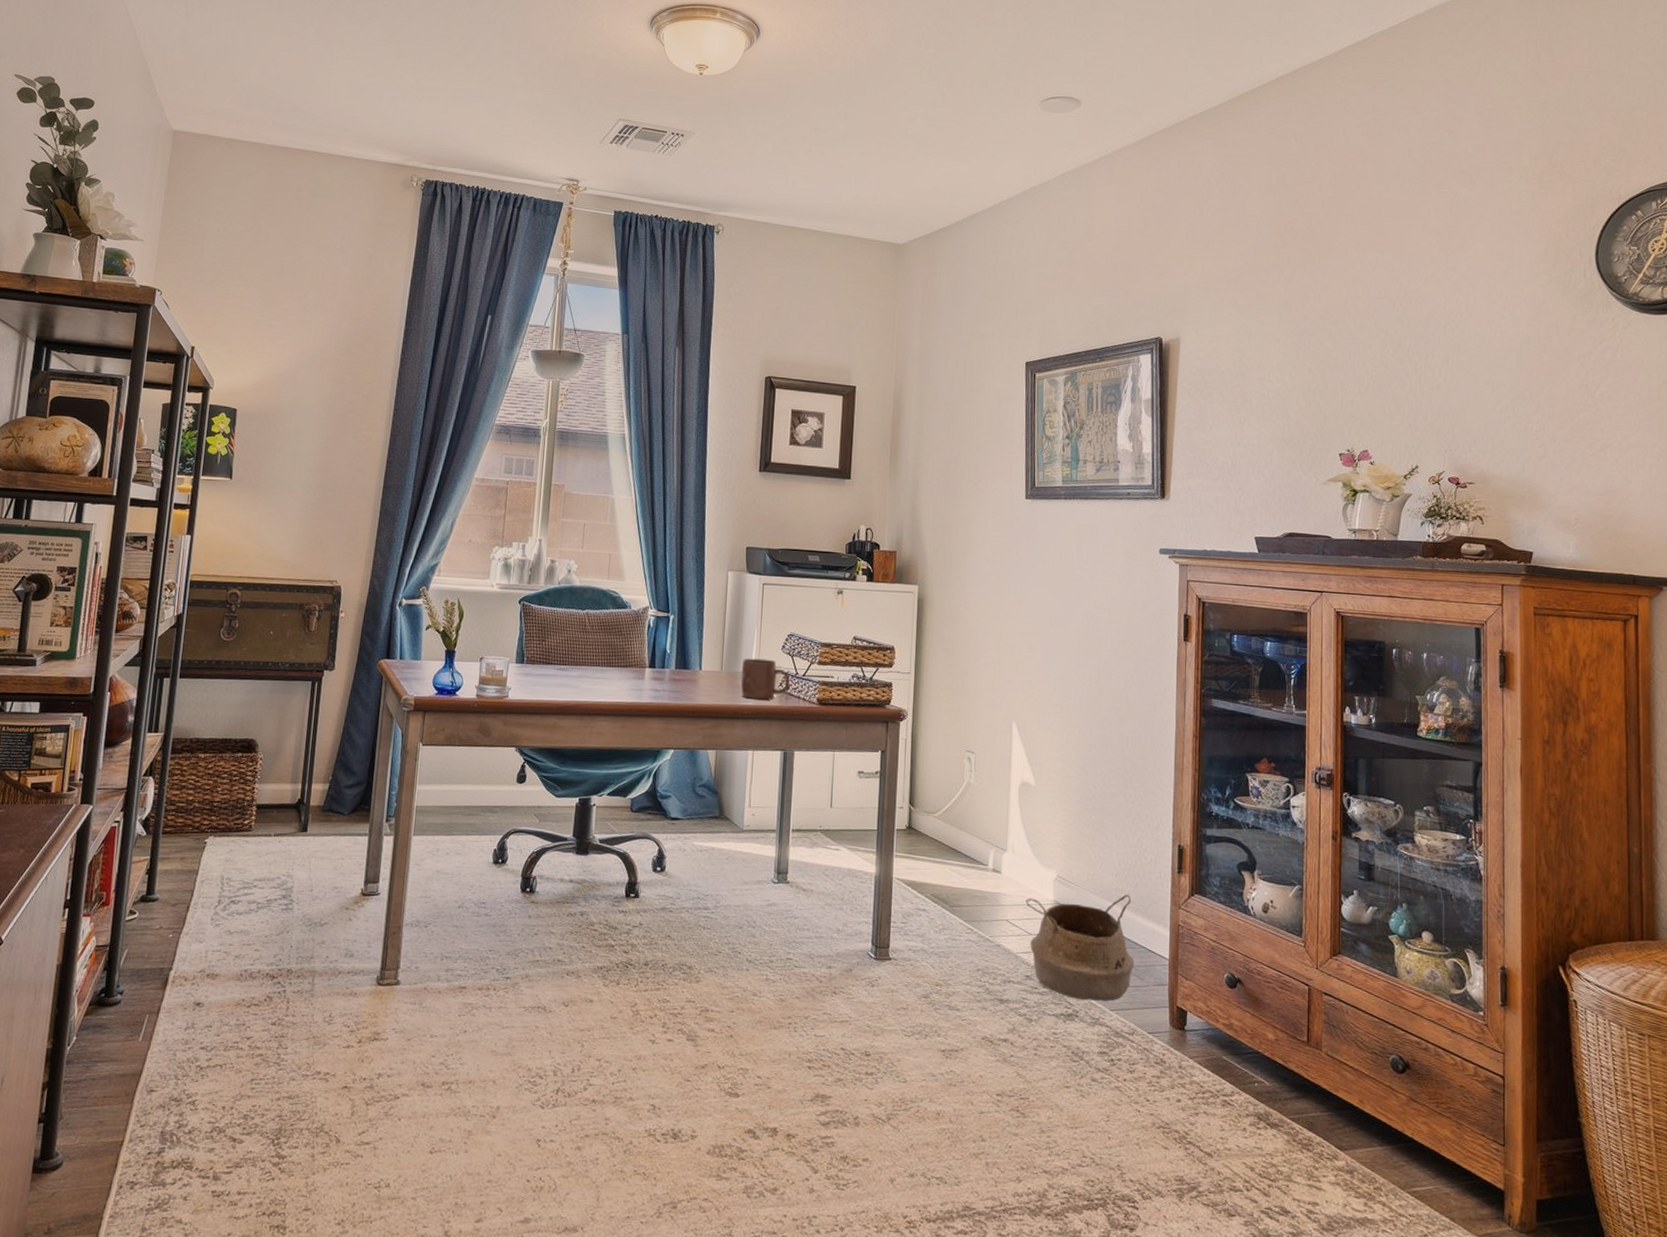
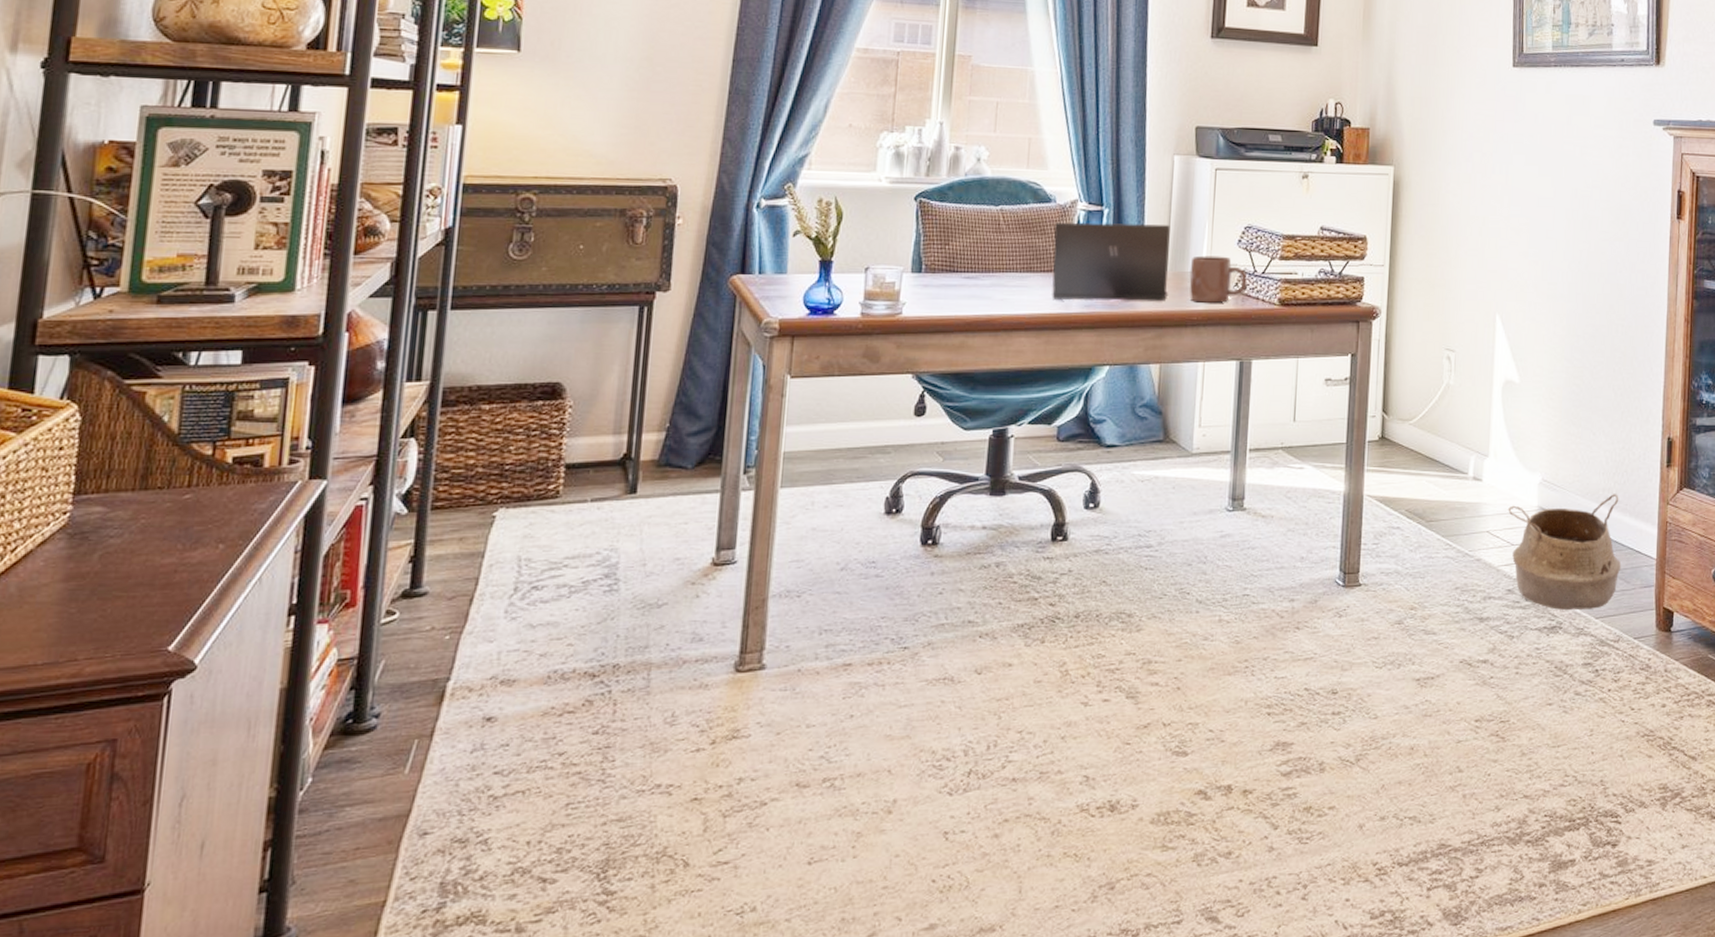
laptop: none [627,625,725,696] -> present [1052,222,1170,301]

